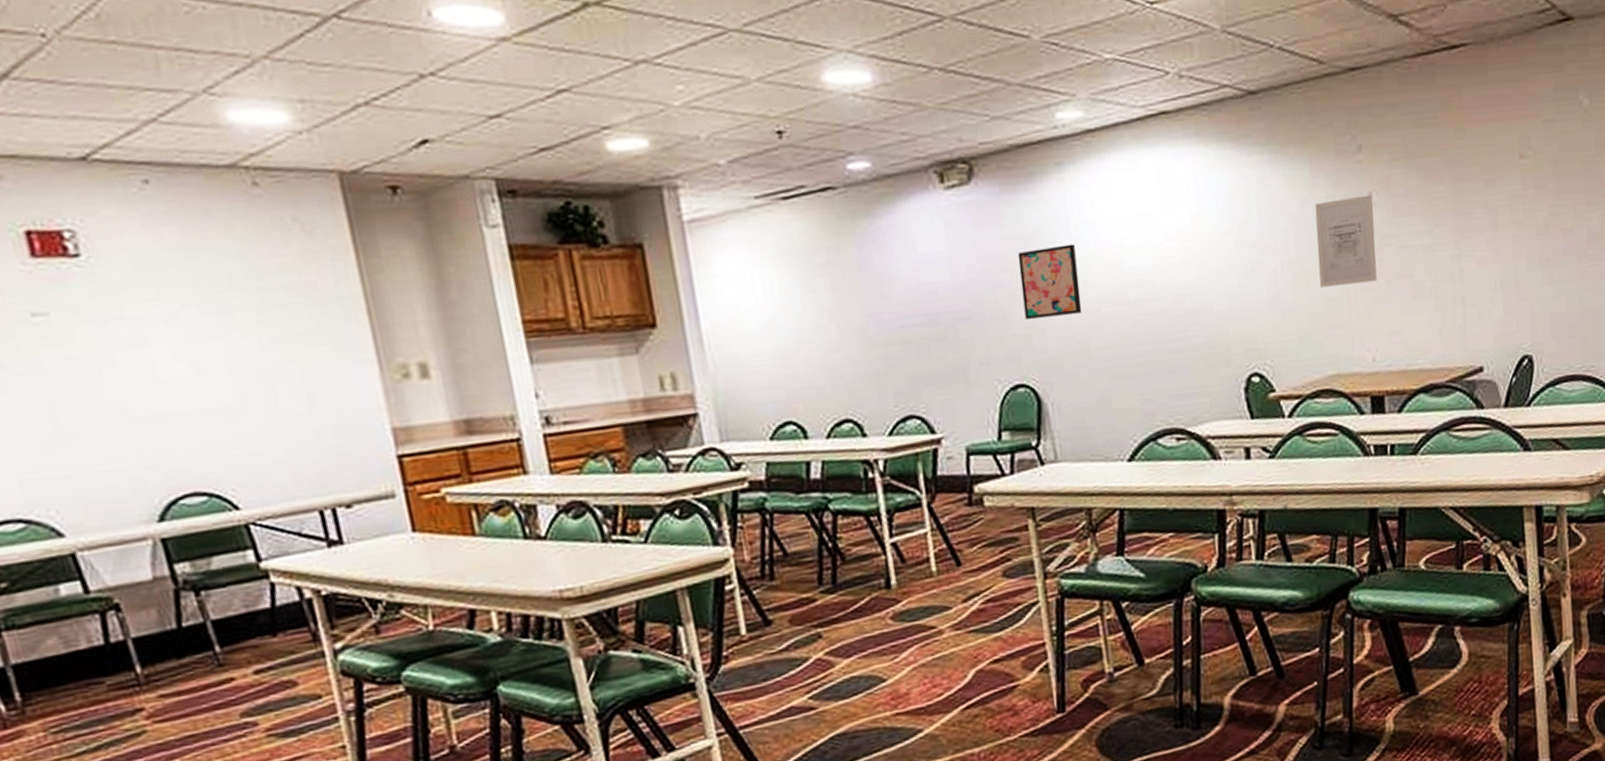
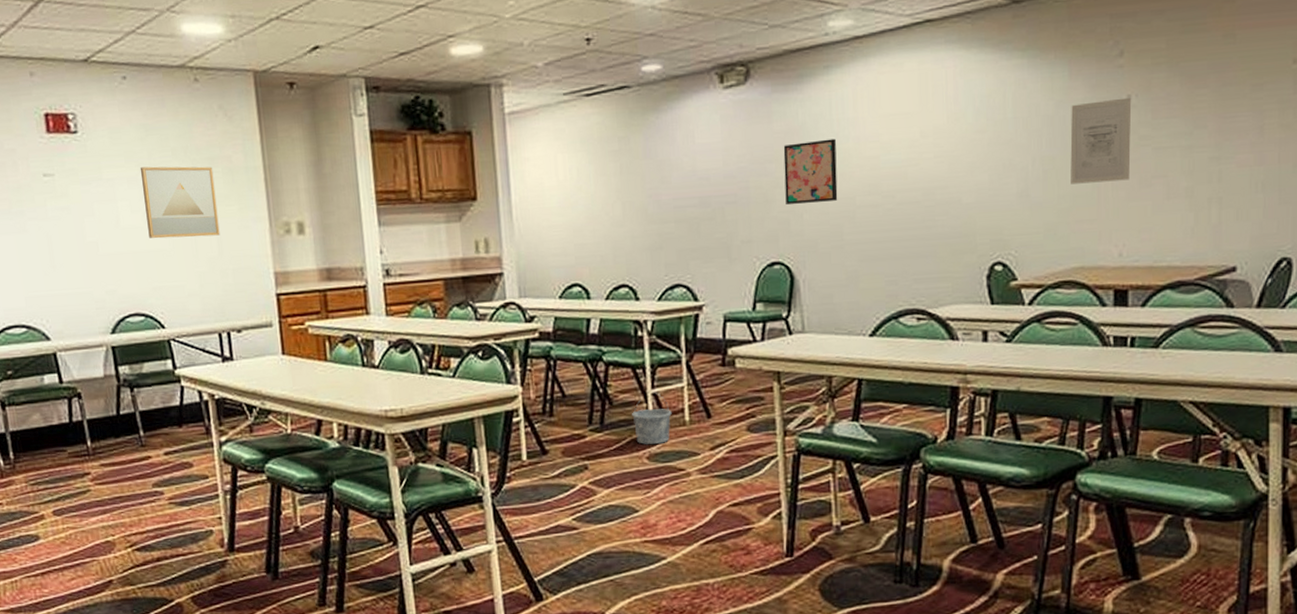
wall art: none [181,296,310,393] -> present [140,166,220,239]
bucket: none [869,541,916,603] -> present [632,392,672,444]

